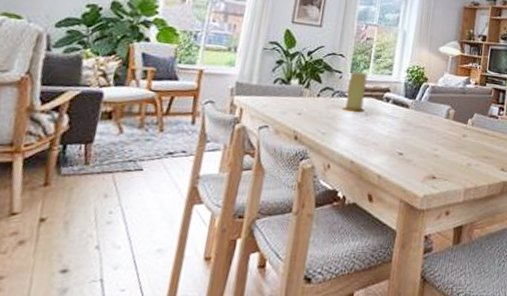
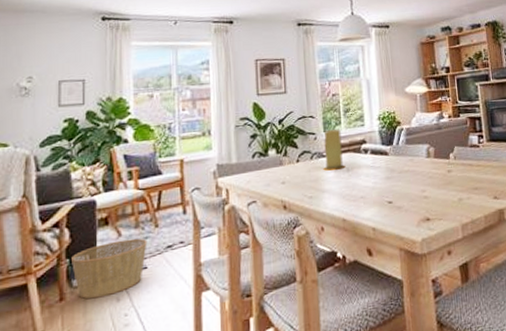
basket: none [64,137,149,191] -> present [72,238,147,299]

